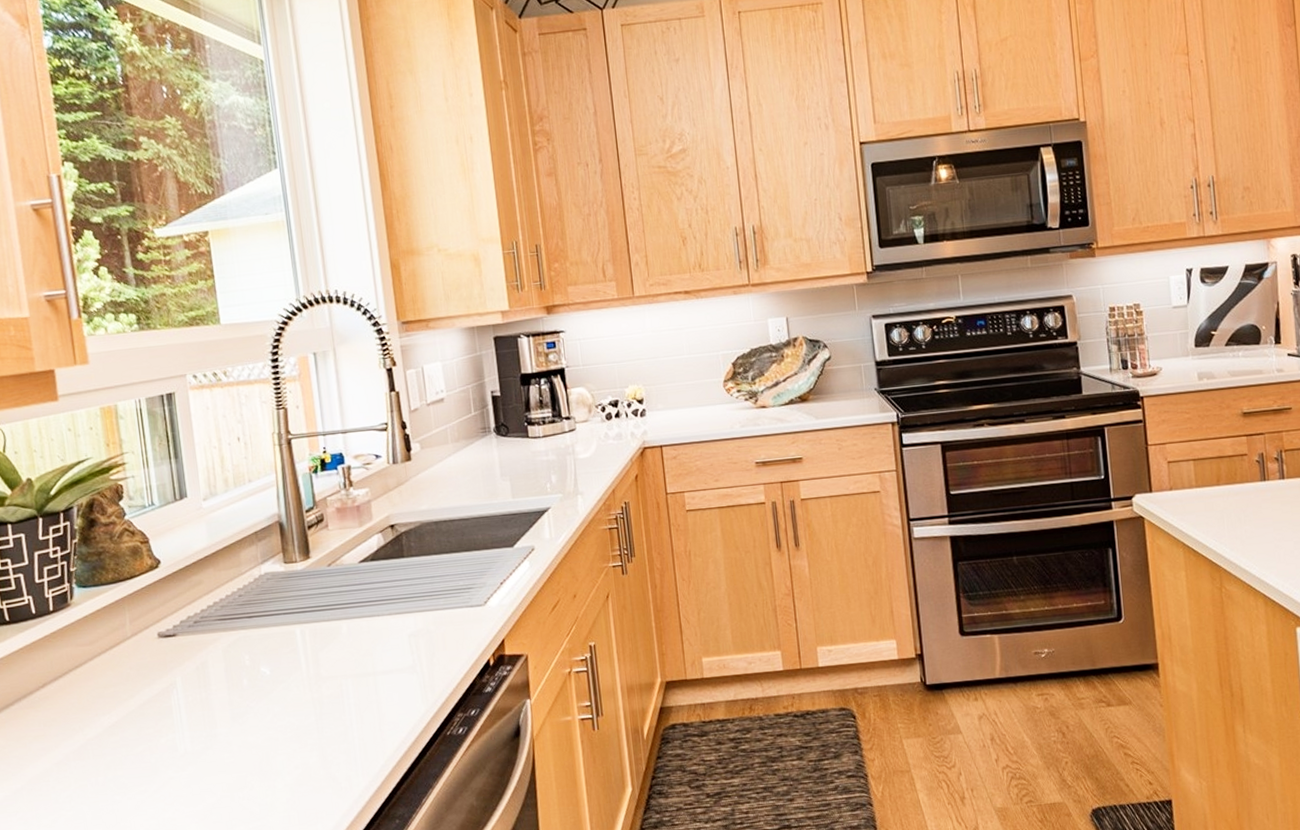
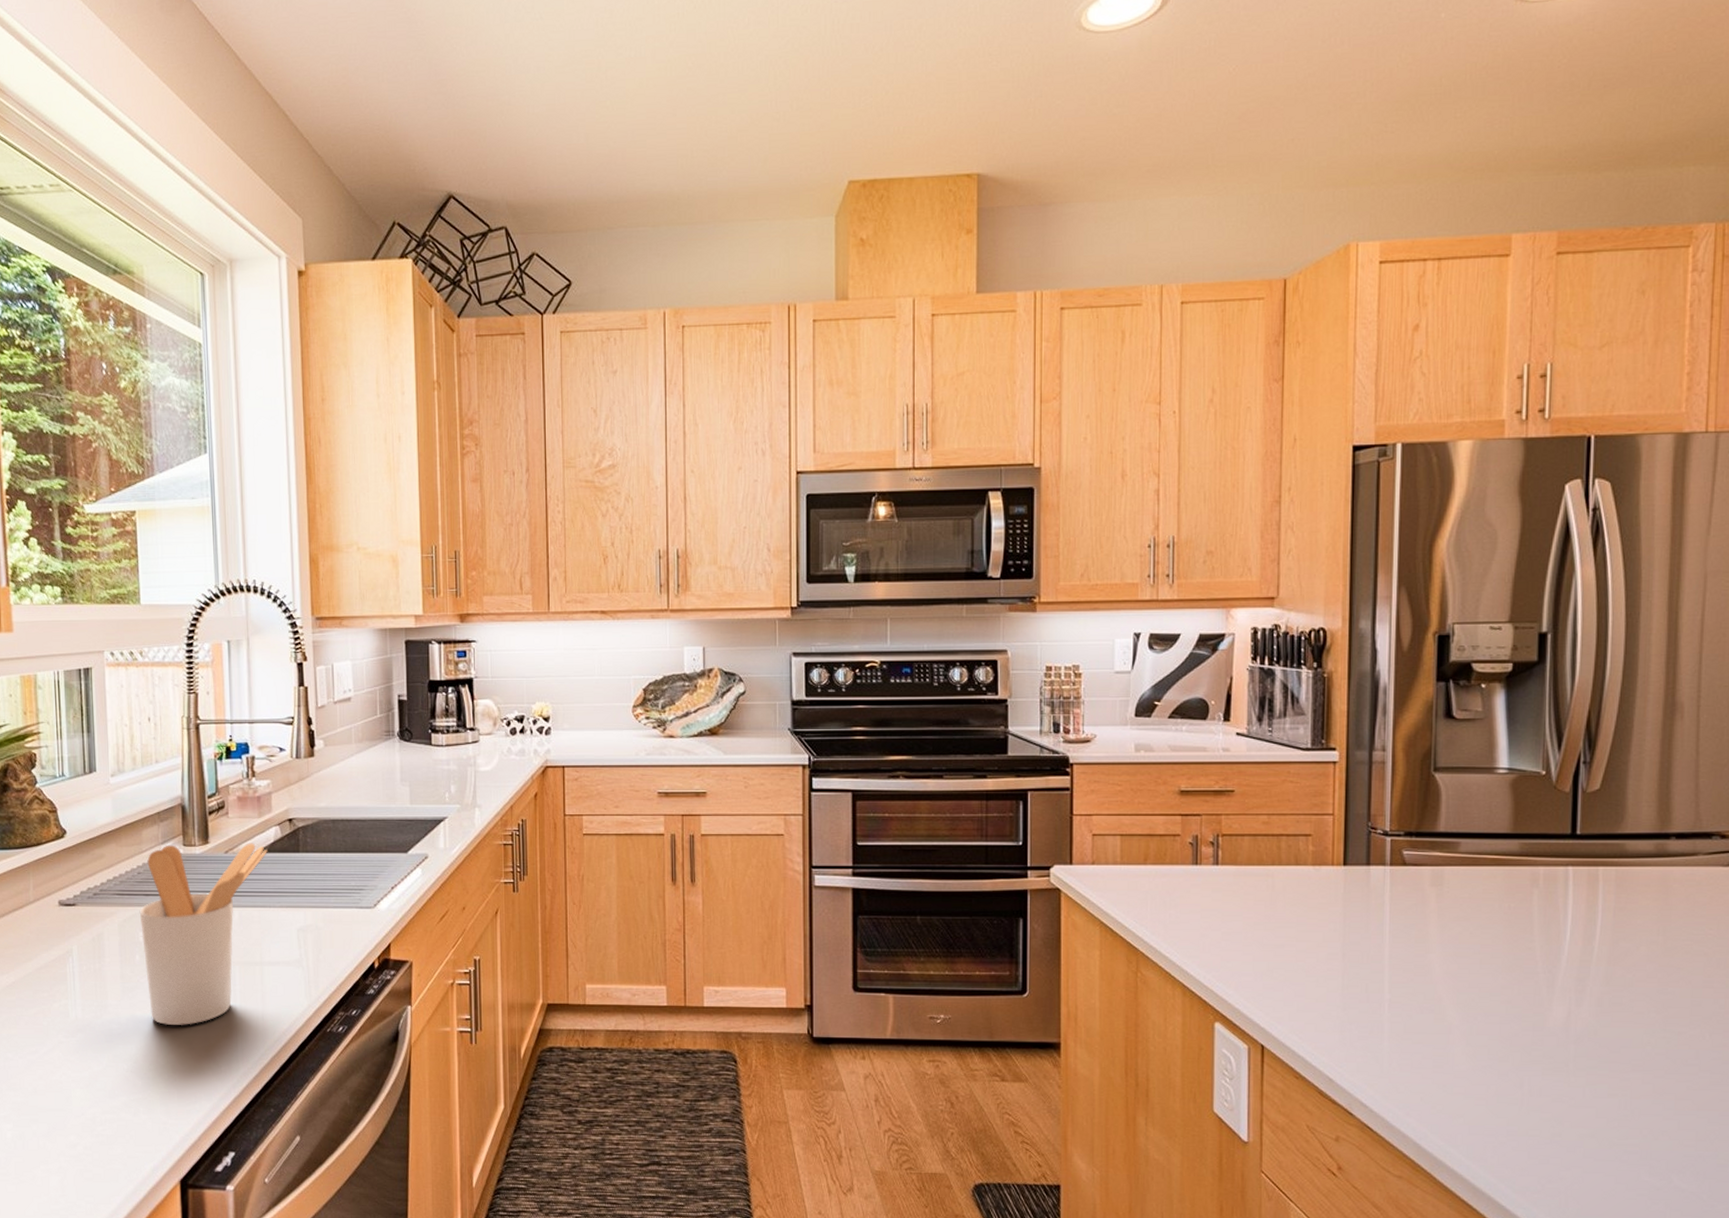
utensil holder: none [243,553,372,748] -> present [139,843,268,1025]

